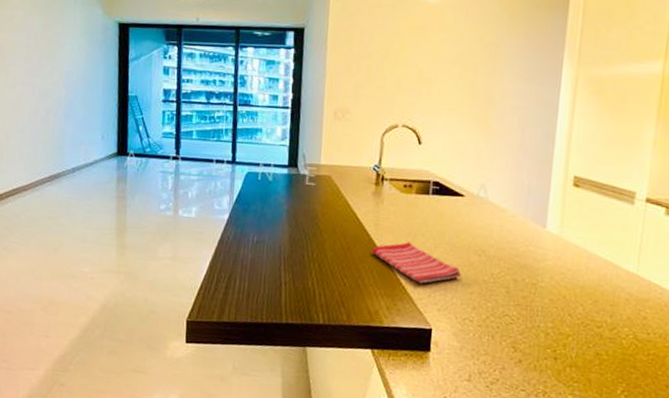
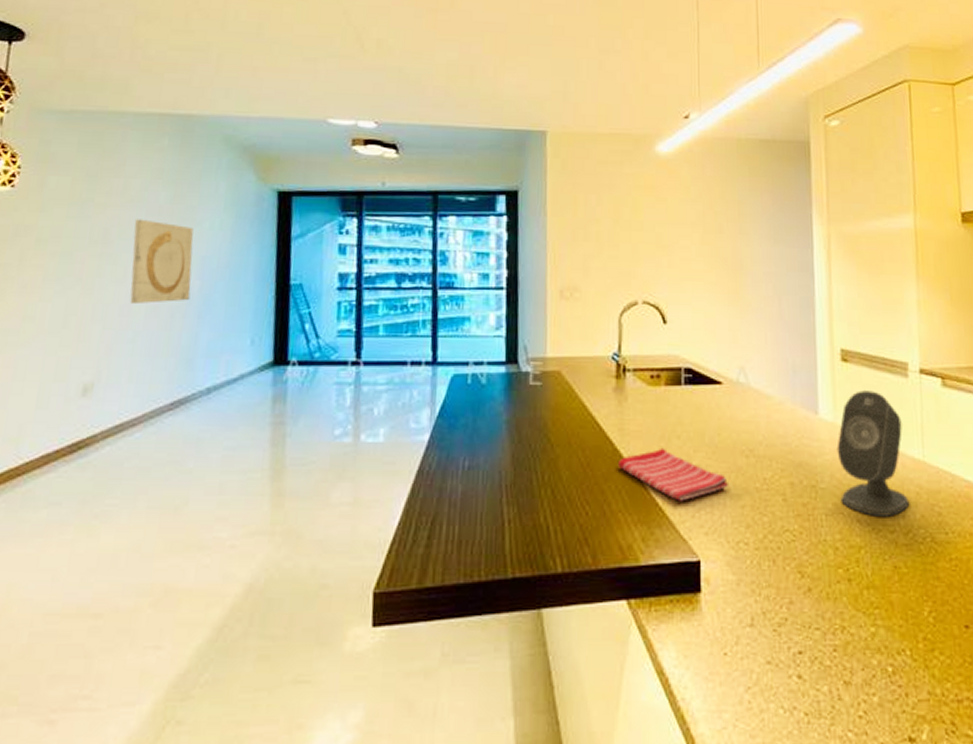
wall art: none [19,41,60,105] -> present [130,219,194,305]
speaker: none [556,212,622,315] -> present [837,390,910,516]

